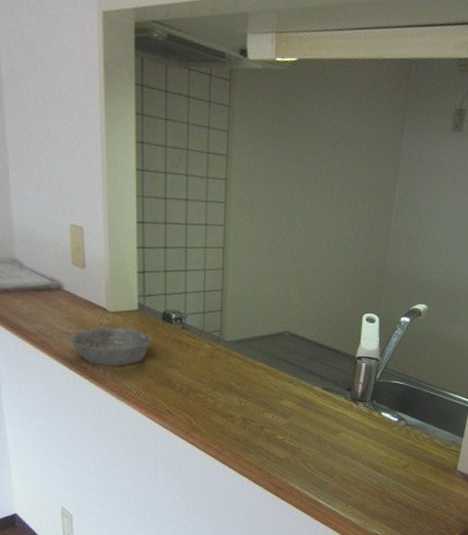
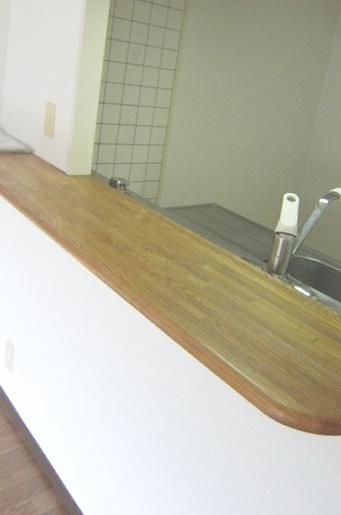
bowl: present [71,328,152,366] -> none [34,187,99,222]

